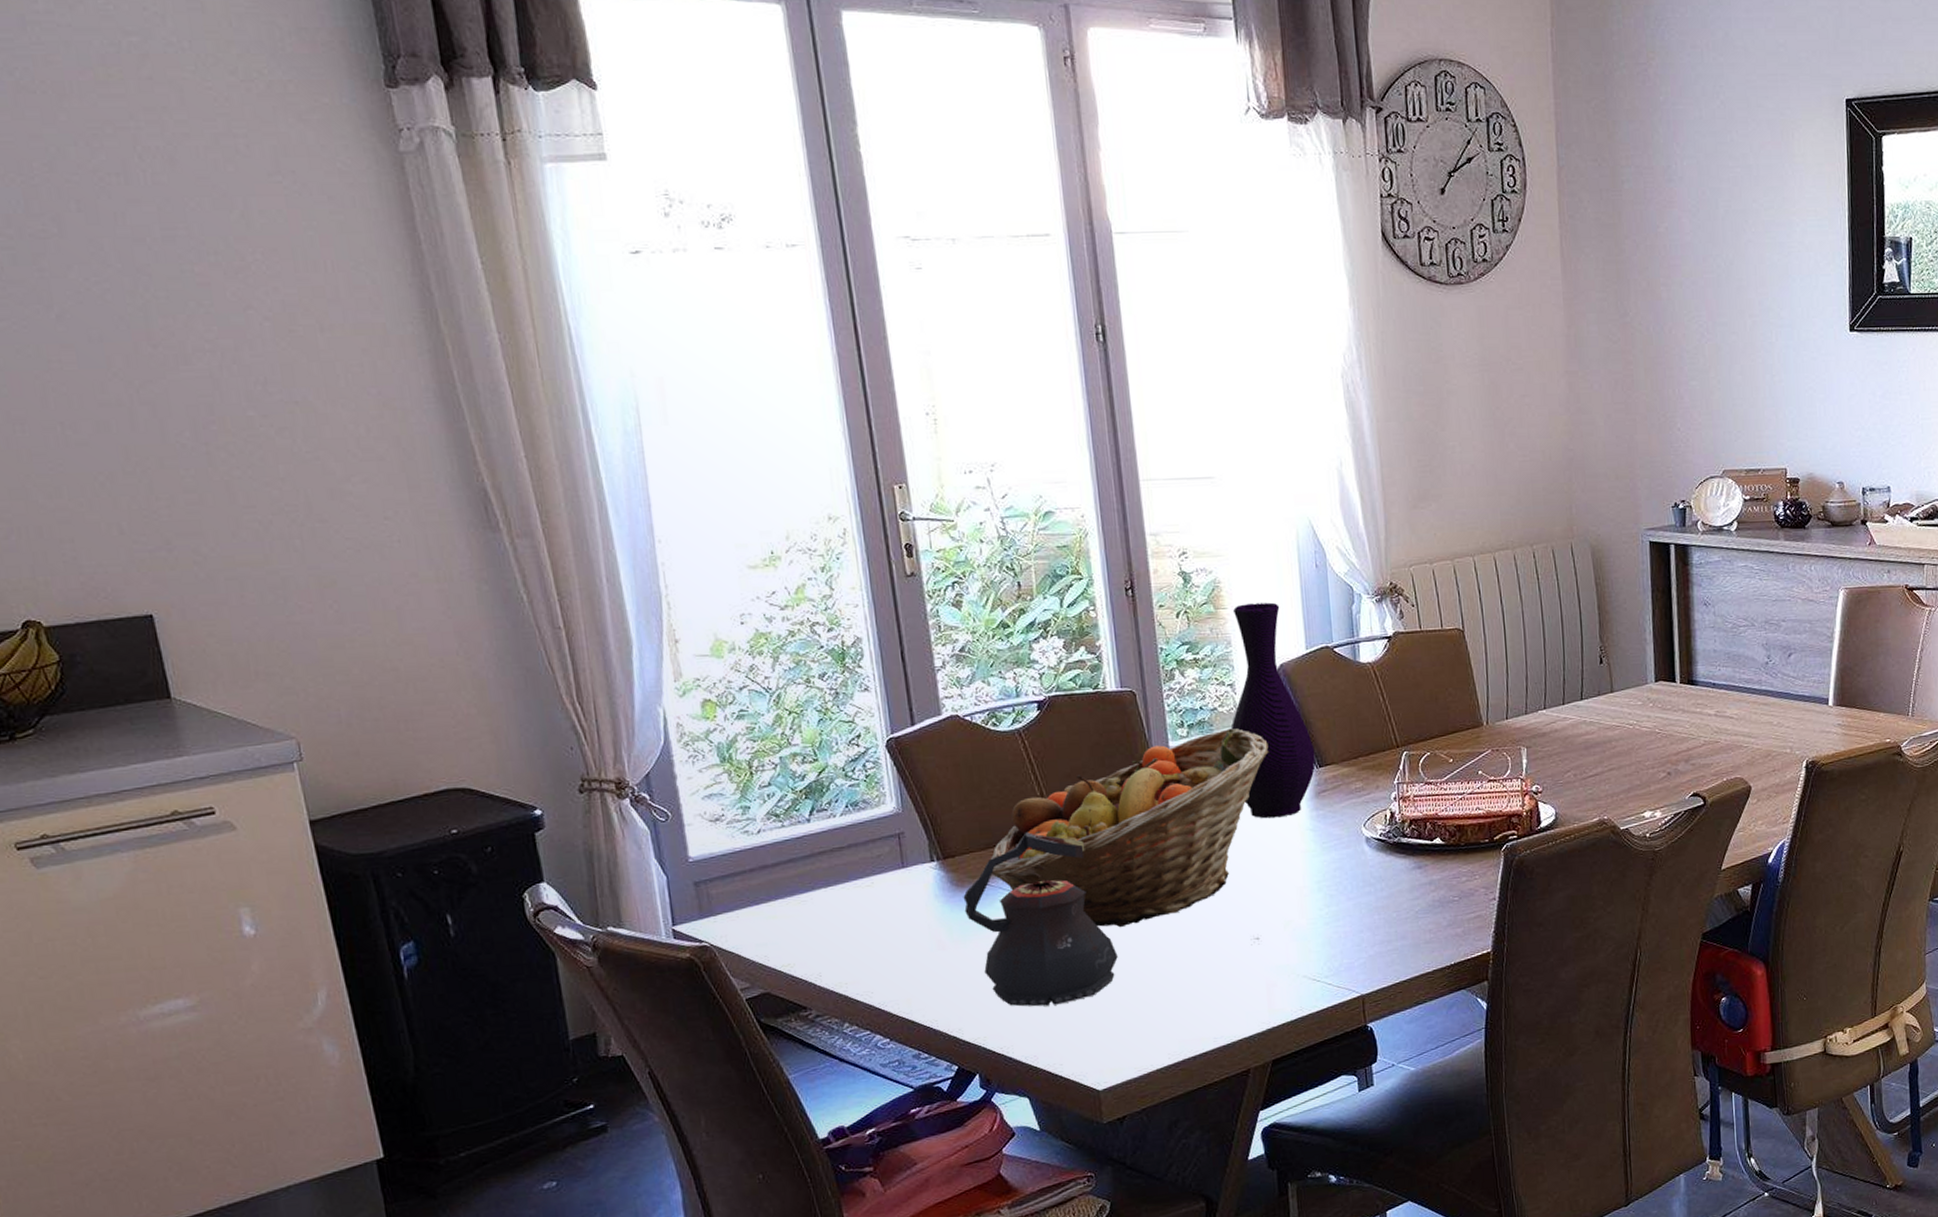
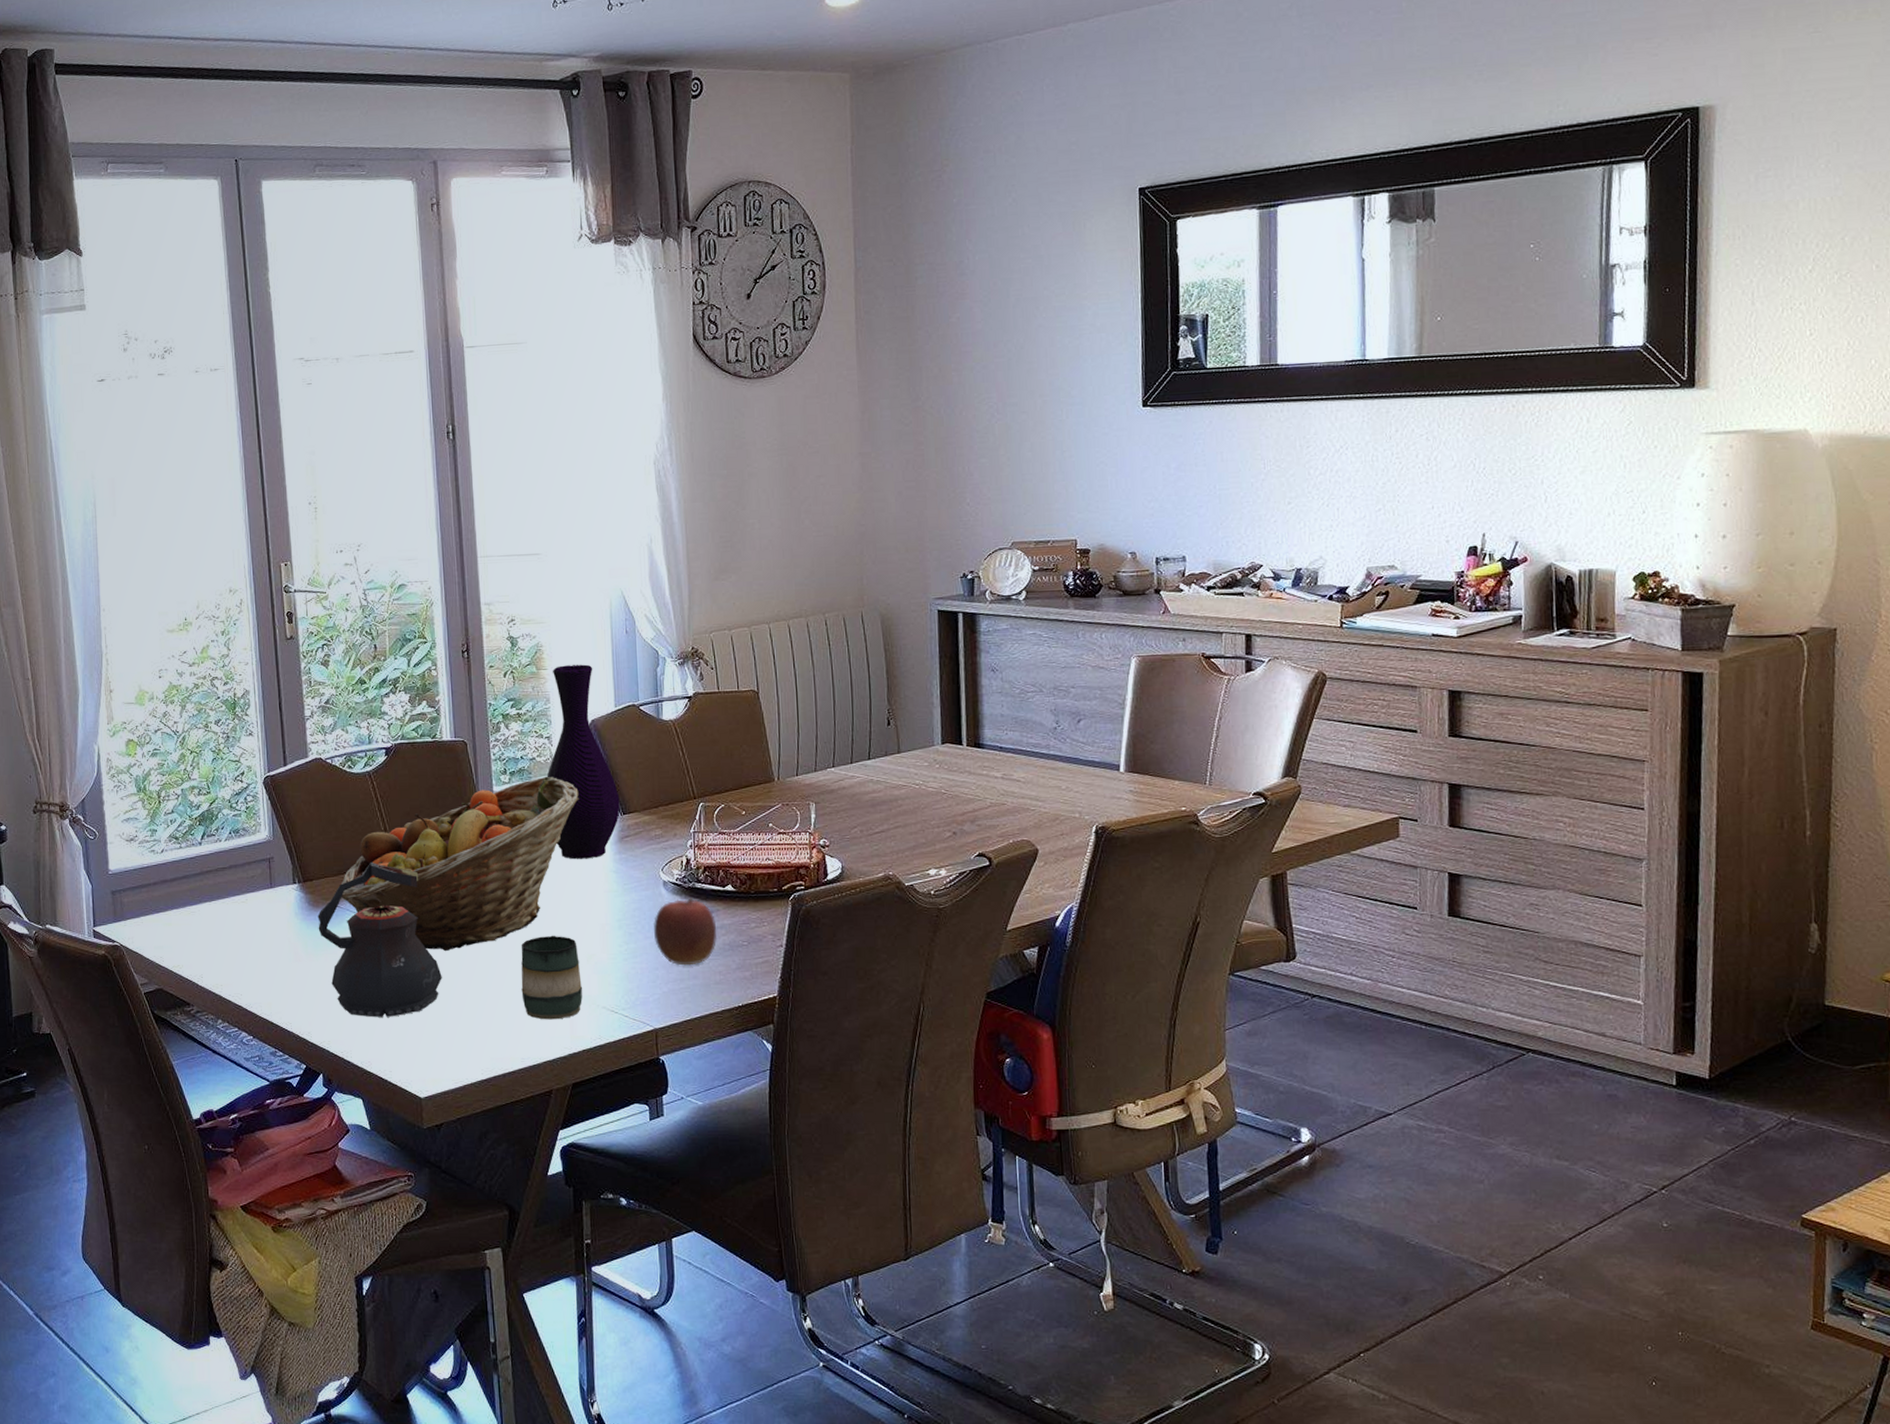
mug: none [1208,902,1280,995] -> present [521,935,582,1020]
apple: none [1357,854,1427,927] -> present [654,898,718,966]

